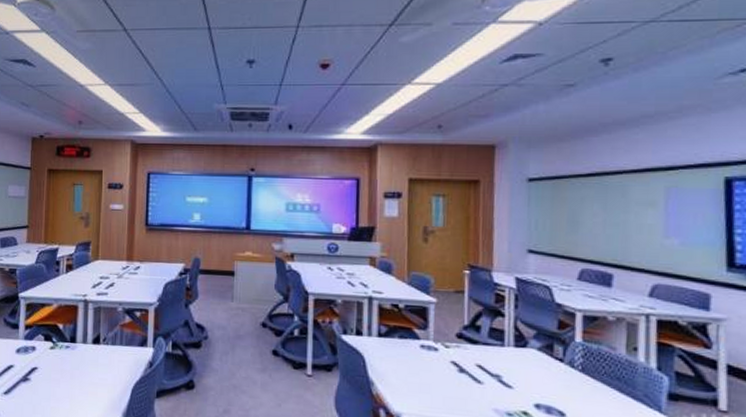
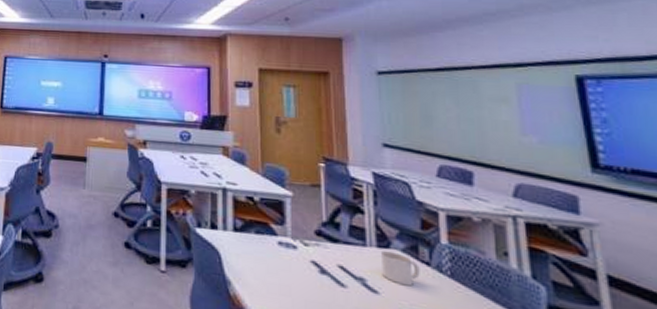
mug: none [517,350,553,381] -> present [381,251,420,287]

